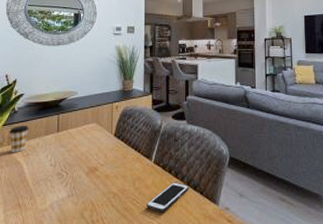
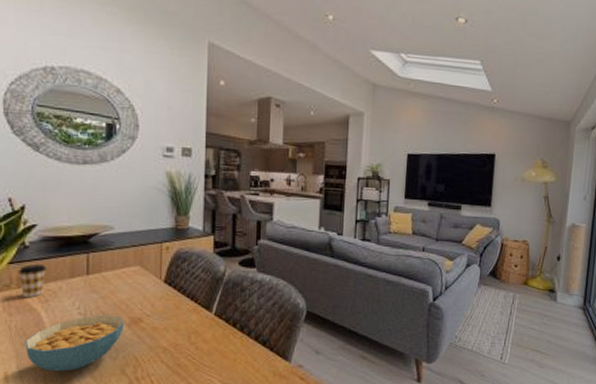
cereal bowl: none [10,165,84,216] -> present [25,315,124,372]
cell phone: present [147,182,189,212] -> none [205,337,257,369]

